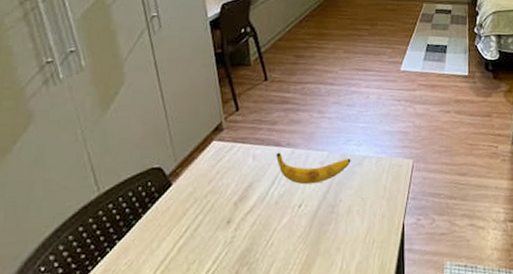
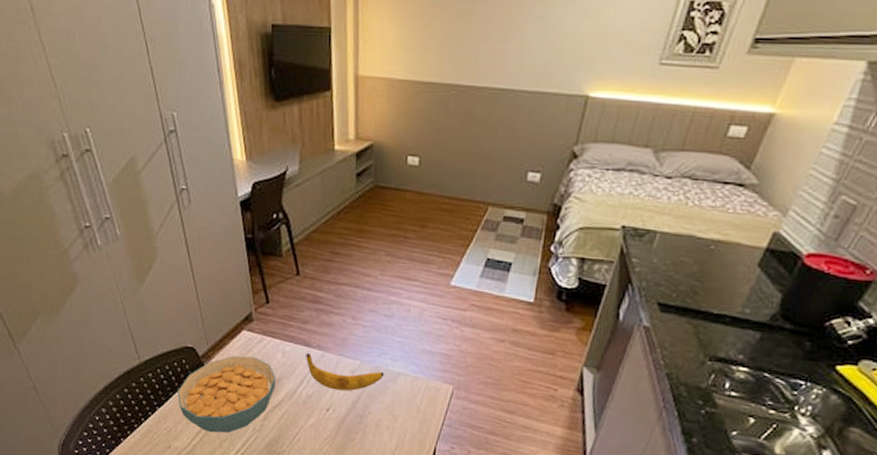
cereal bowl: none [141,166,247,257] -> present [178,356,276,433]

